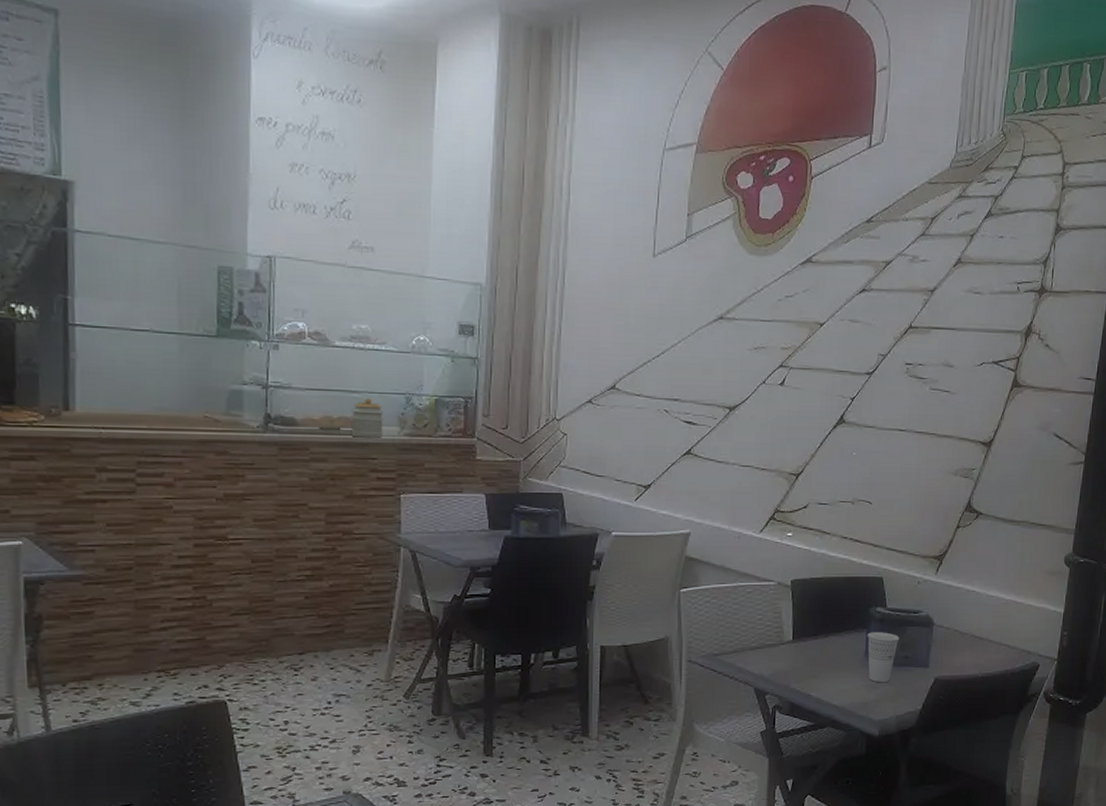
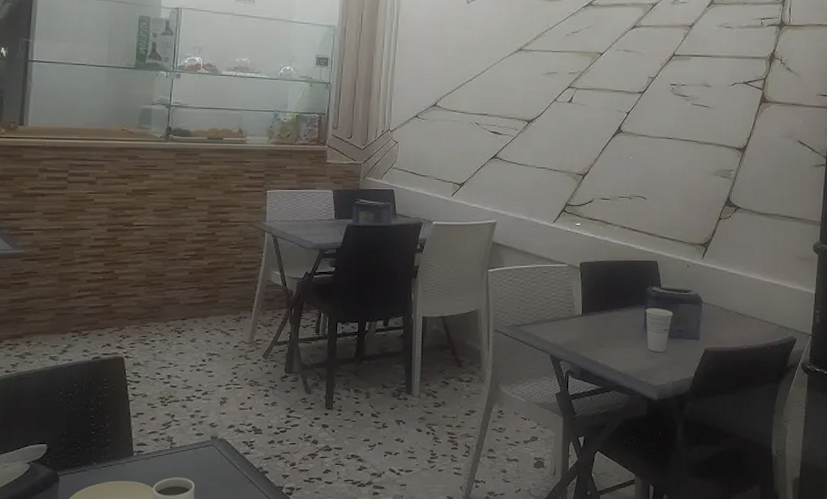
jar: present [351,398,383,439] -> none [231,114,256,147]

